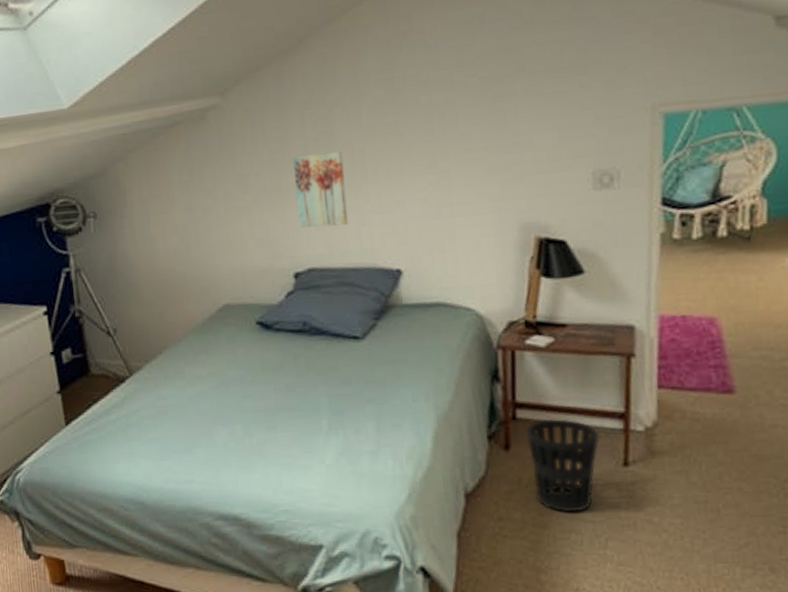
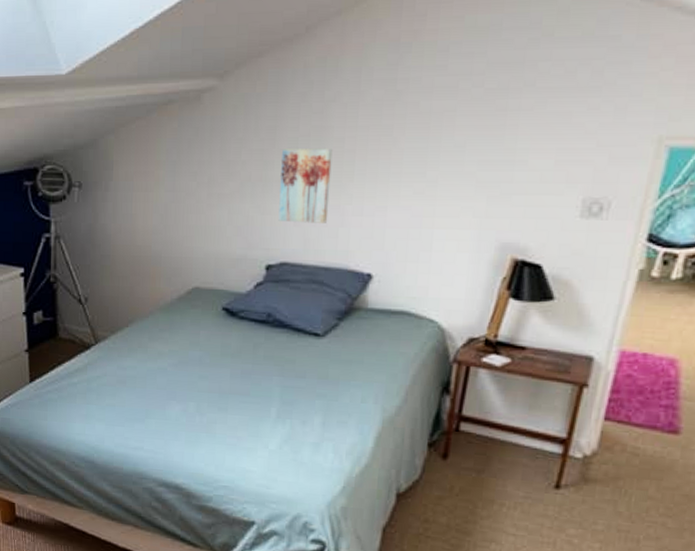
wastebasket: present [526,418,600,513] -> none [464,435,538,525]

